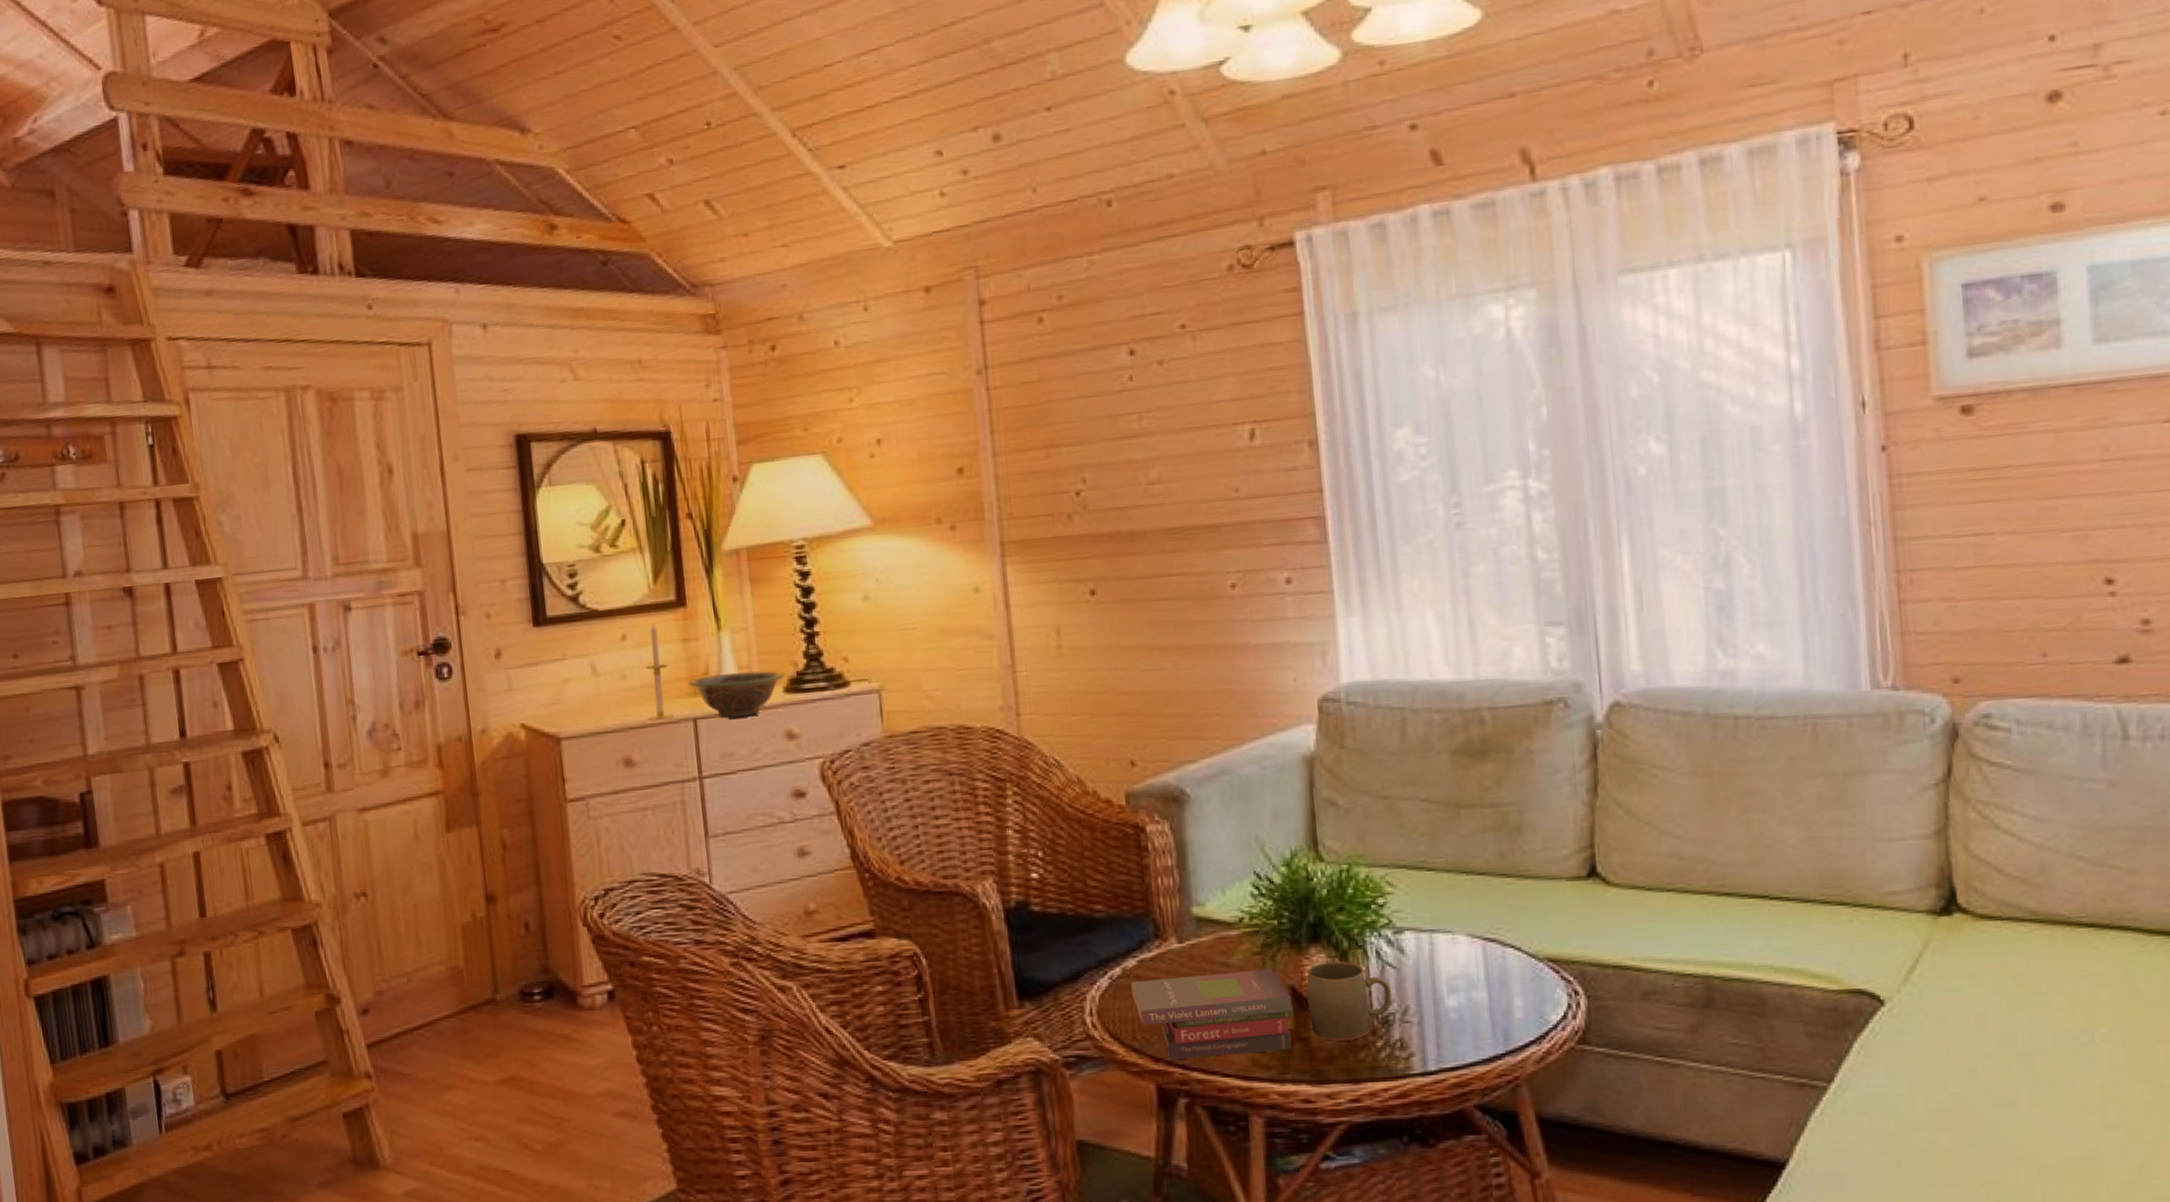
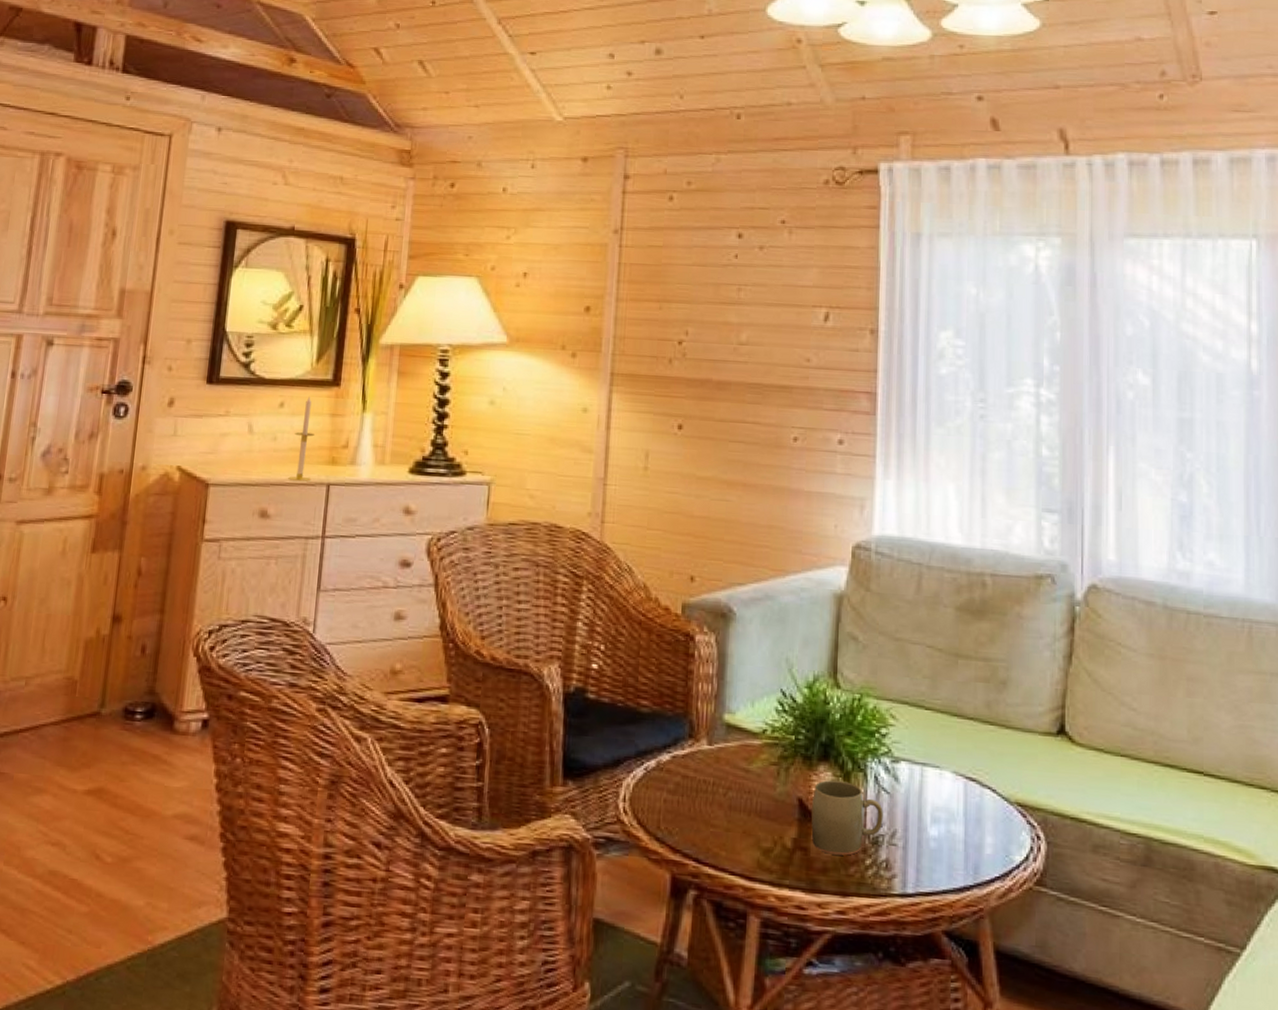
decorative bowl: present [687,670,785,718] -> none [328,448,412,489]
books: present [1131,969,1295,1059] -> none [662,774,799,858]

